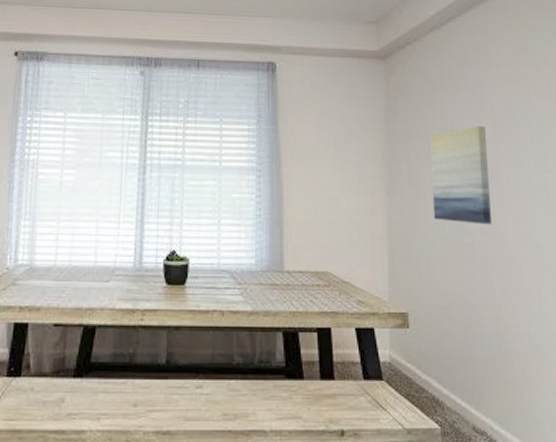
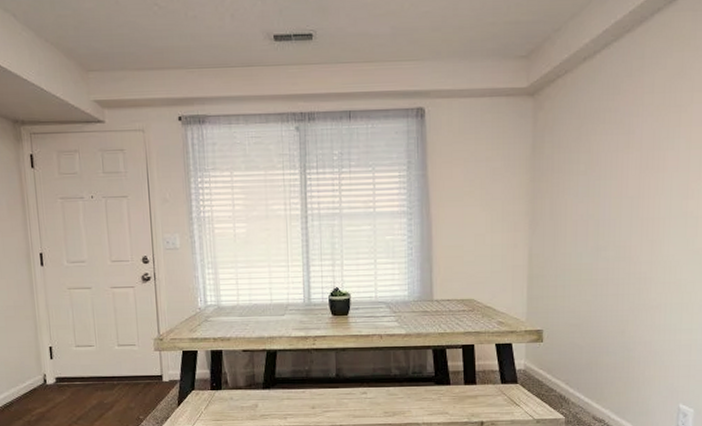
wall art: present [430,126,492,225] -> none [572,157,631,251]

